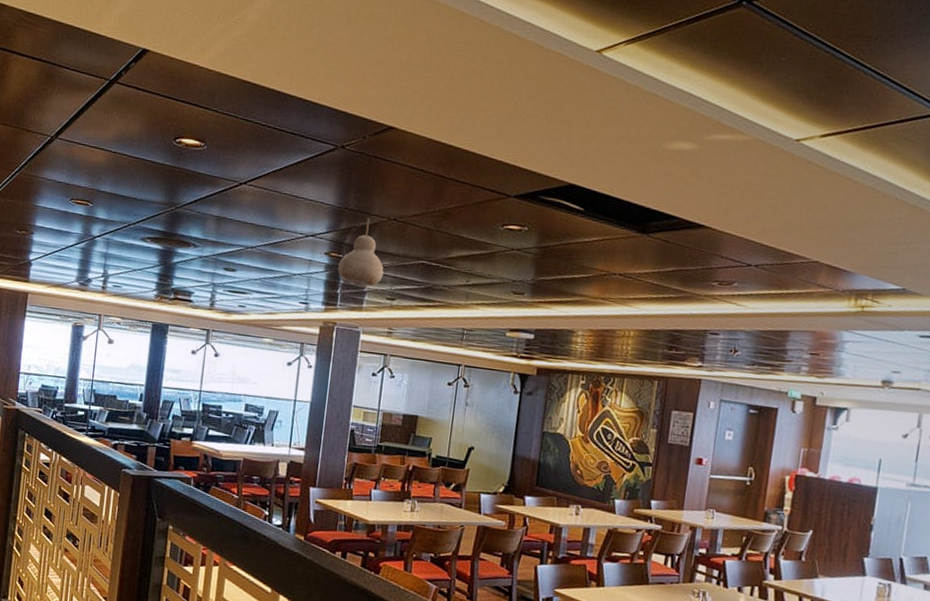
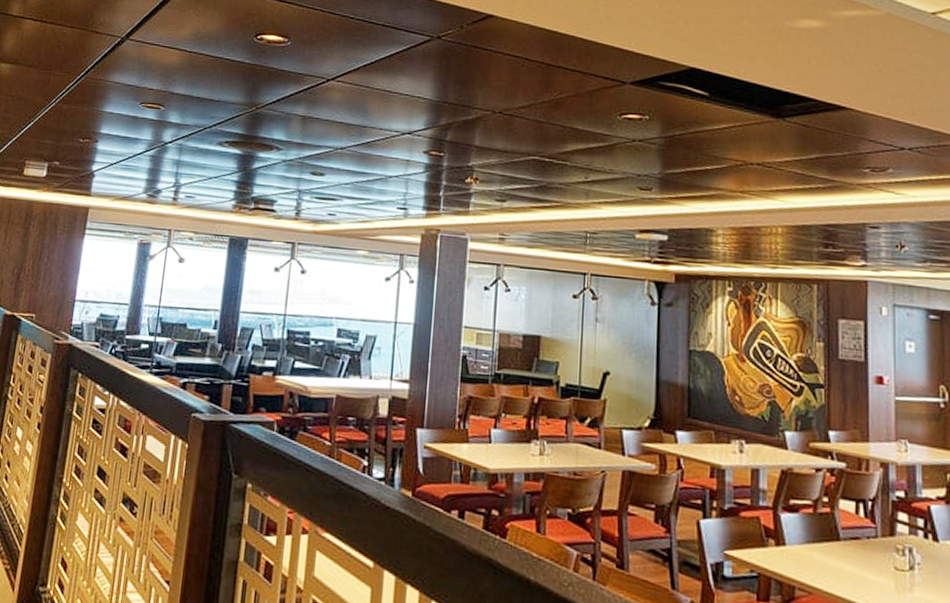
pendant light: present [338,218,384,287] -> none [439,112,491,187]

